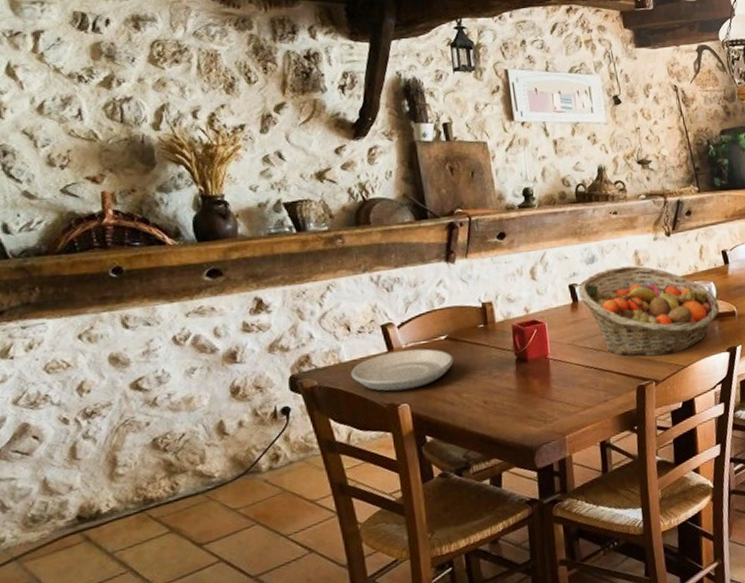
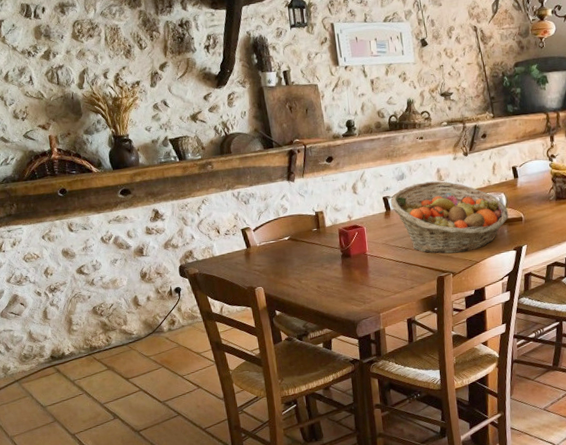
plate: present [351,348,453,392] -> none [221,246,295,278]

